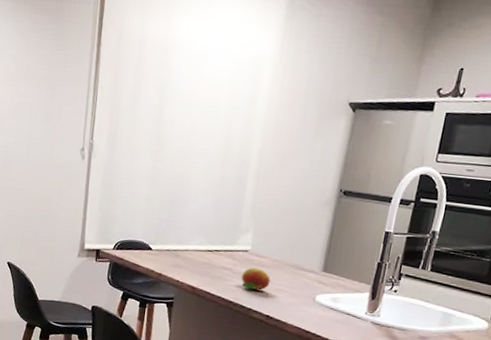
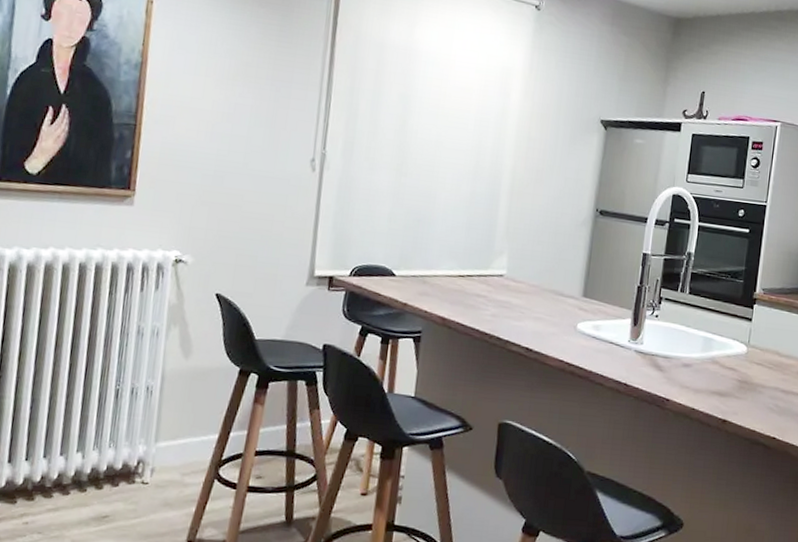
fruit: present [241,267,271,291] -> none [496,294,529,320]

